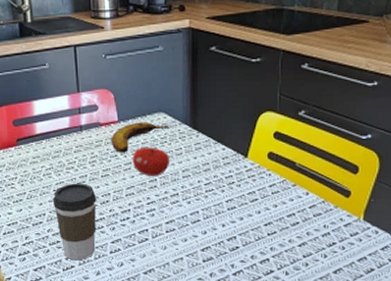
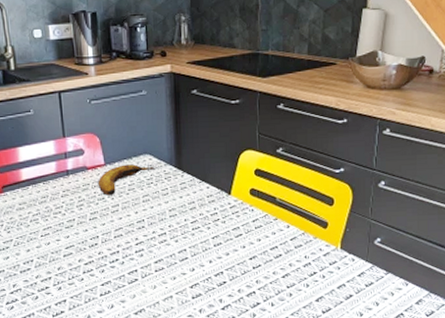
coffee cup: present [52,183,96,261] -> none [40,227,86,306]
fruit: present [132,147,170,176] -> none [119,188,157,217]

